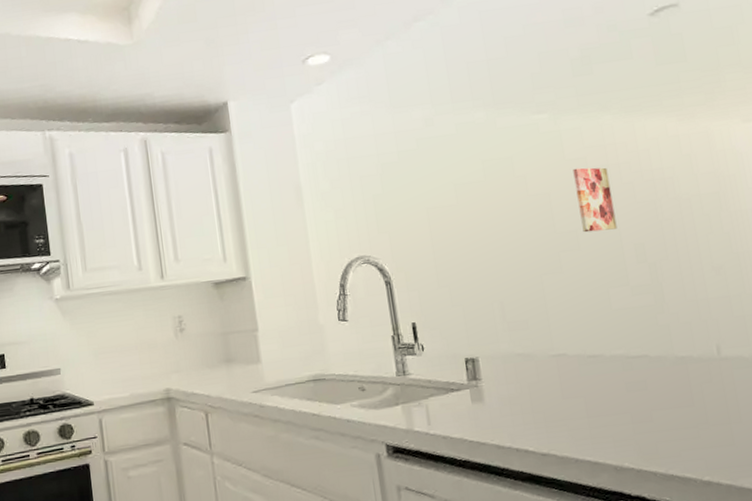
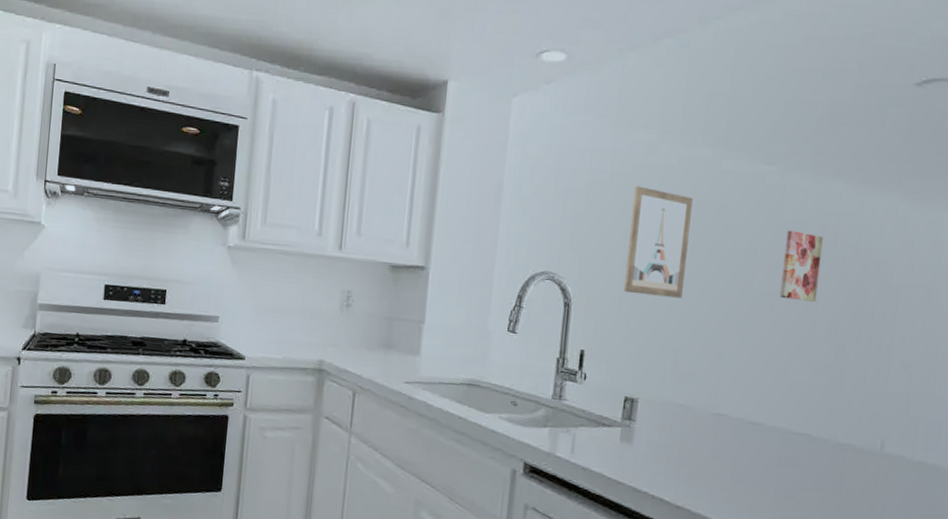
wall art: none [423,158,493,260] -> present [624,186,693,298]

